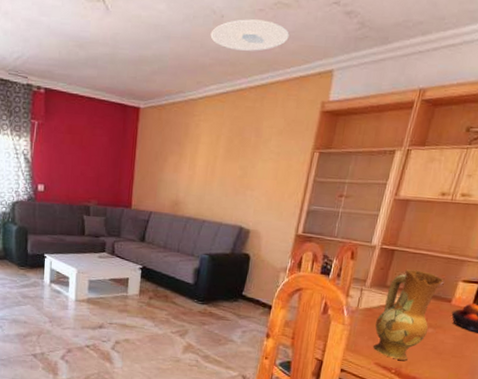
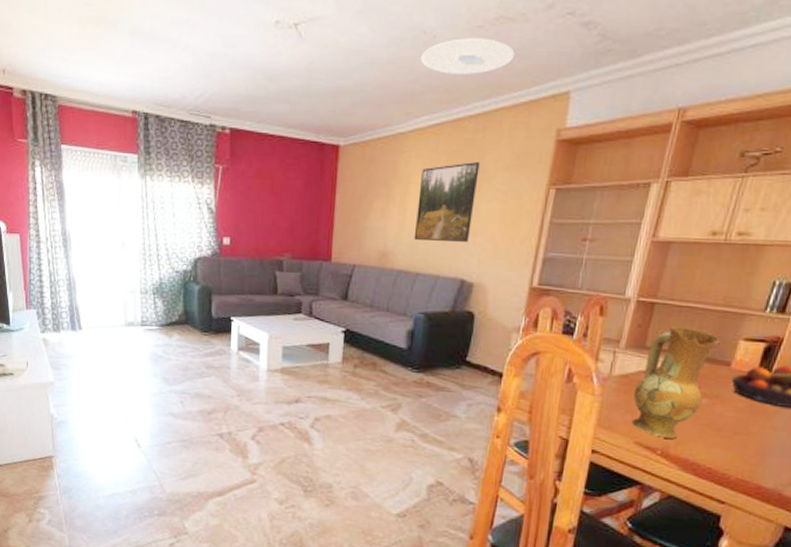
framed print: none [201,127,258,195] -> present [413,162,480,242]

